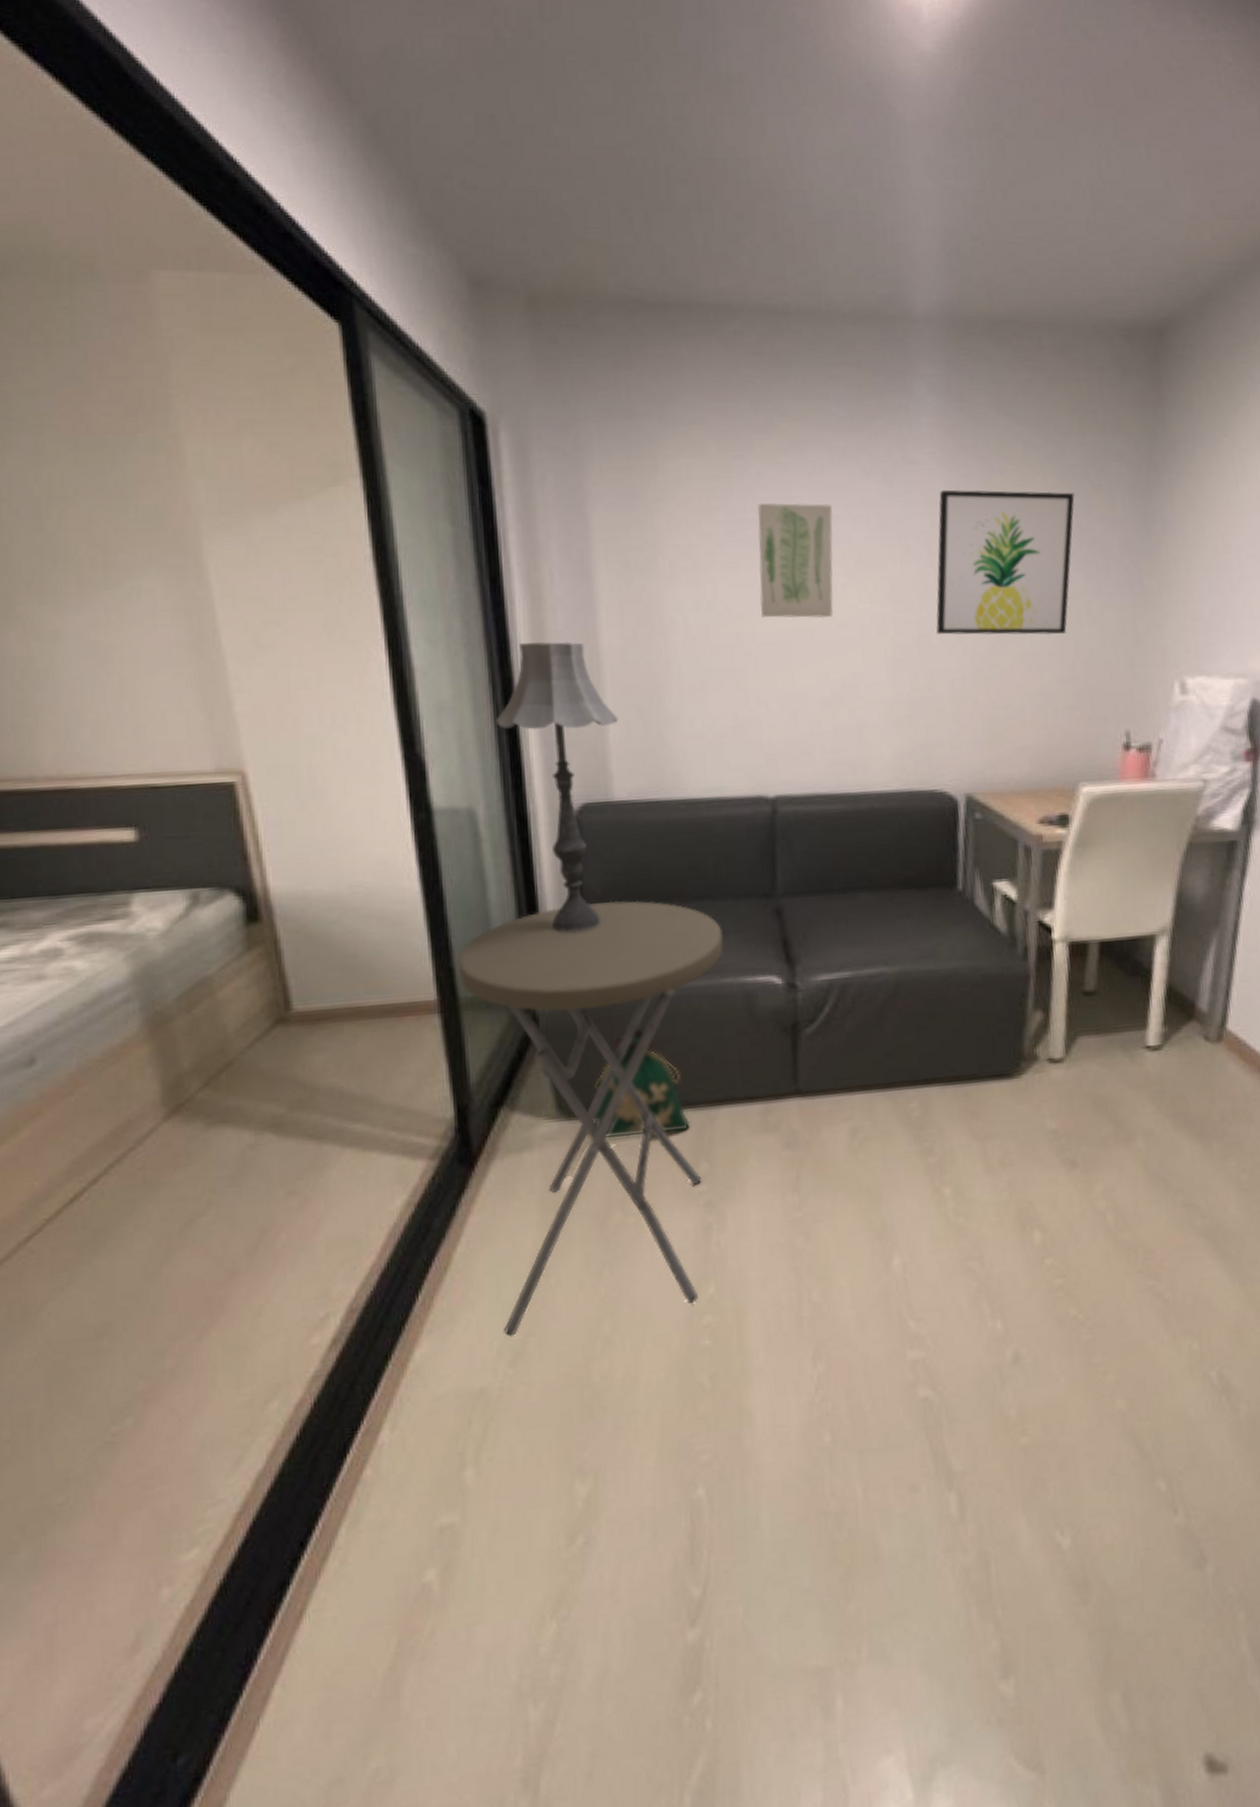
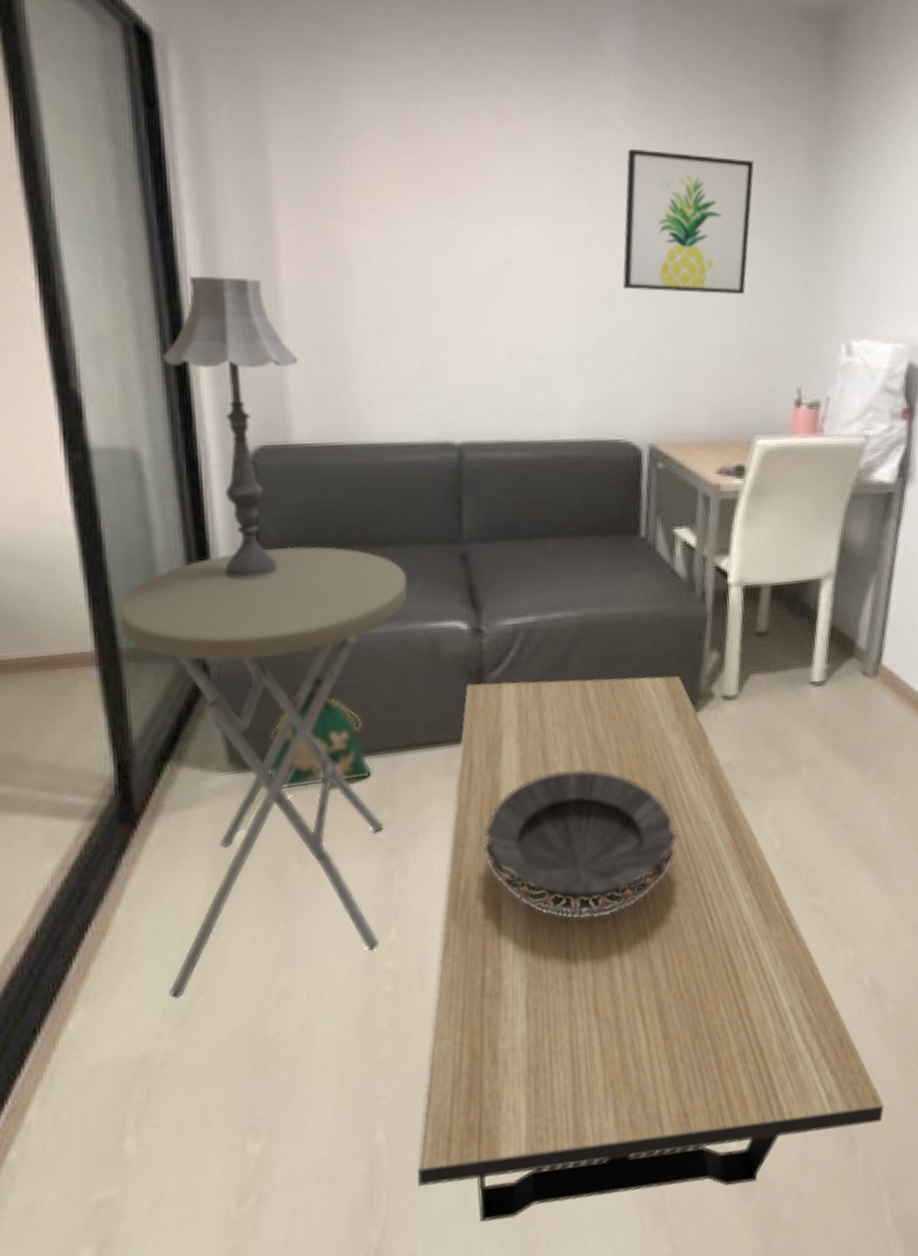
coffee table: none [737,1036,1237,1592] -> present [417,676,884,1223]
wall art: present [757,502,834,619] -> none [446,148,523,268]
decorative bowl: none [799,1131,1001,1286] -> present [483,770,678,918]

